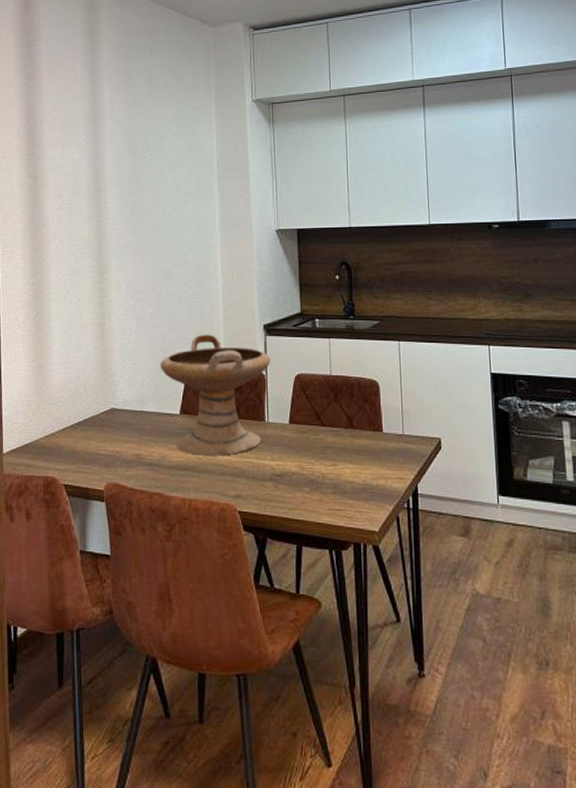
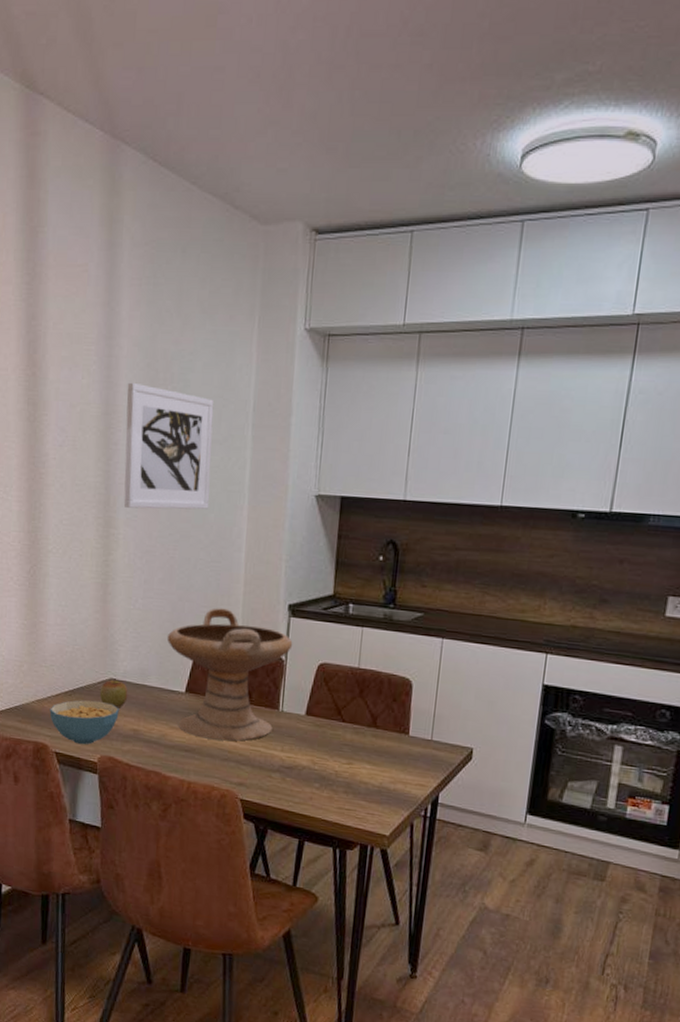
cereal bowl: none [57,430,121,475] -> present [49,700,119,745]
apple: none [102,407,128,436] -> present [99,677,128,708]
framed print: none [112,152,188,255] -> present [123,382,214,510]

